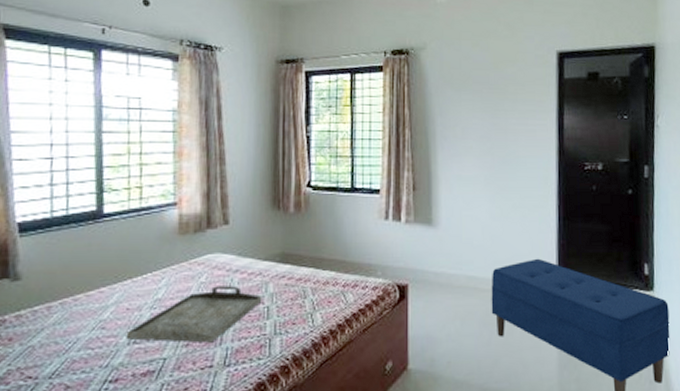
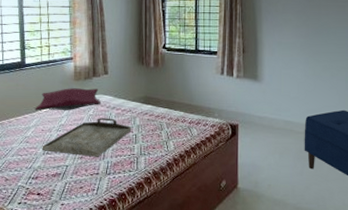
pillow: none [116,245,217,281] -> present [35,88,101,111]

